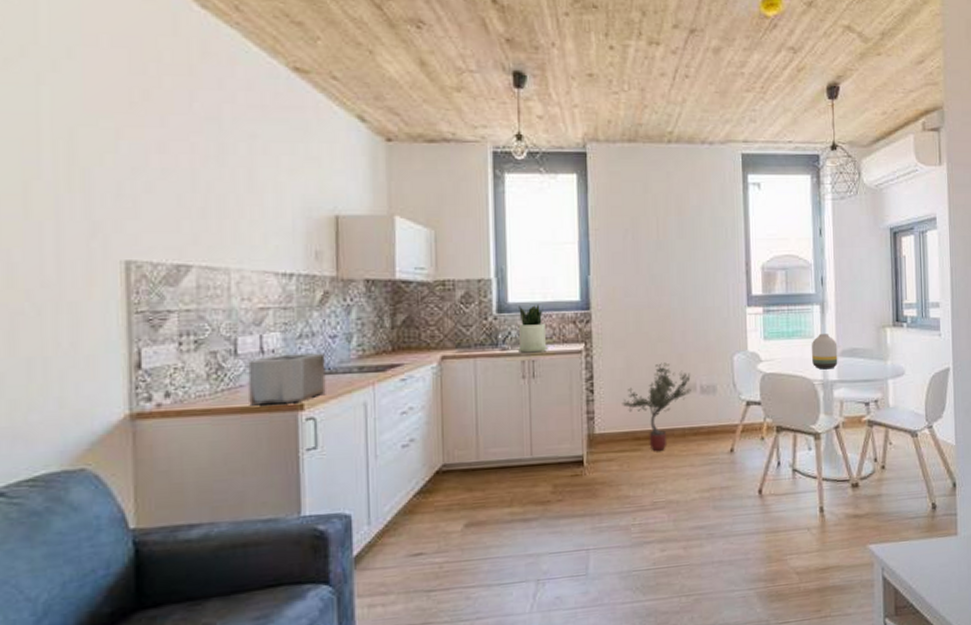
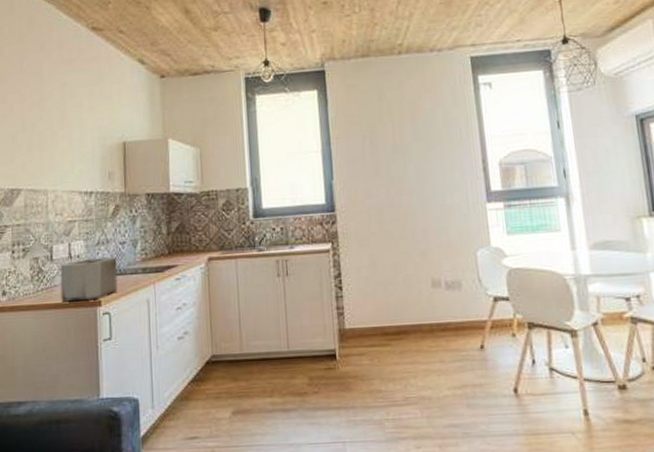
planter: present [517,303,549,353] -> none [271,208,300,254]
potted tree: present [622,362,691,451] -> none [369,259,436,346]
vase: present [811,334,838,370] -> none [558,226,590,264]

